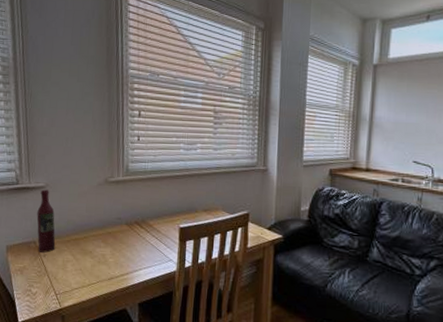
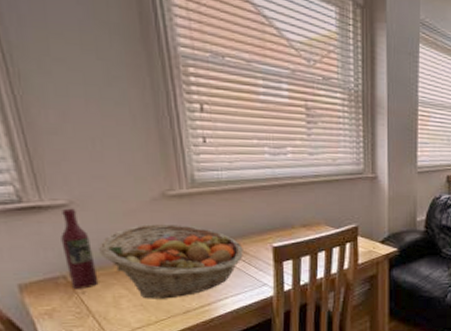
fruit basket: none [58,204,157,266] -> present [98,224,243,299]

